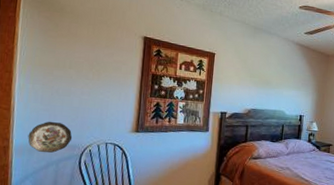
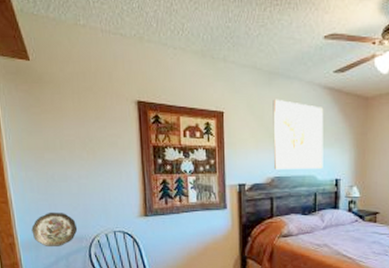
wall art: none [252,48,295,106] -> present [273,99,324,170]

